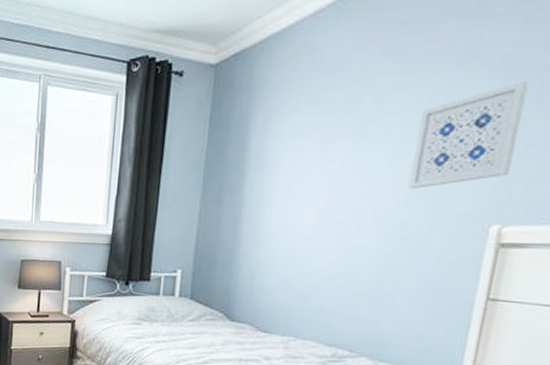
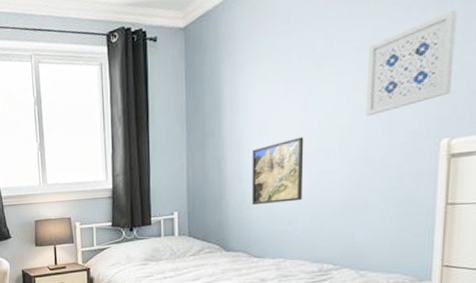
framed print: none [266,203,335,275] -> present [252,137,304,206]

